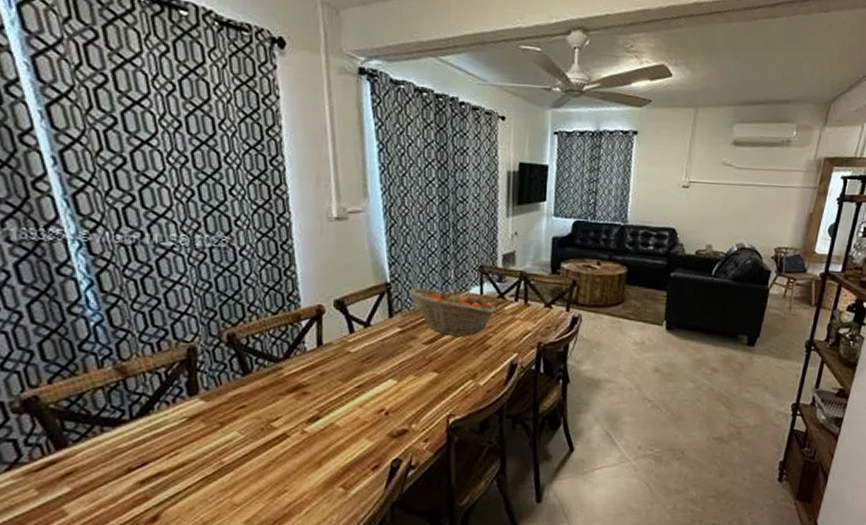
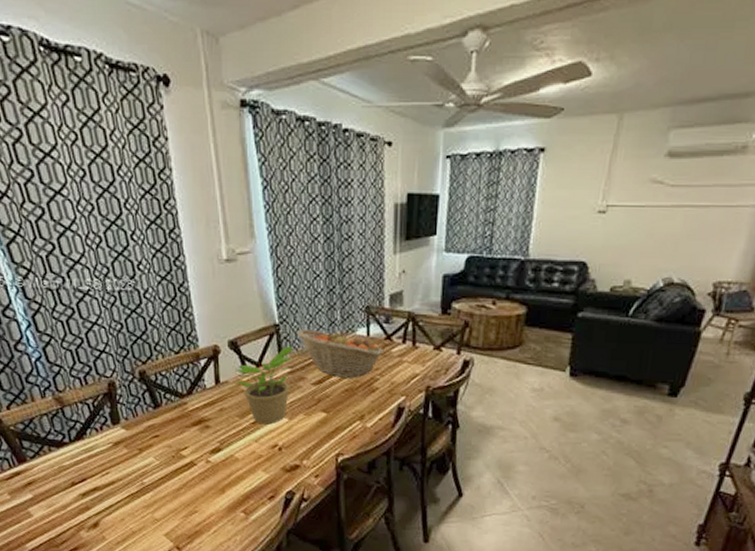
potted plant: none [341,304,403,388] -> present [235,345,292,425]

